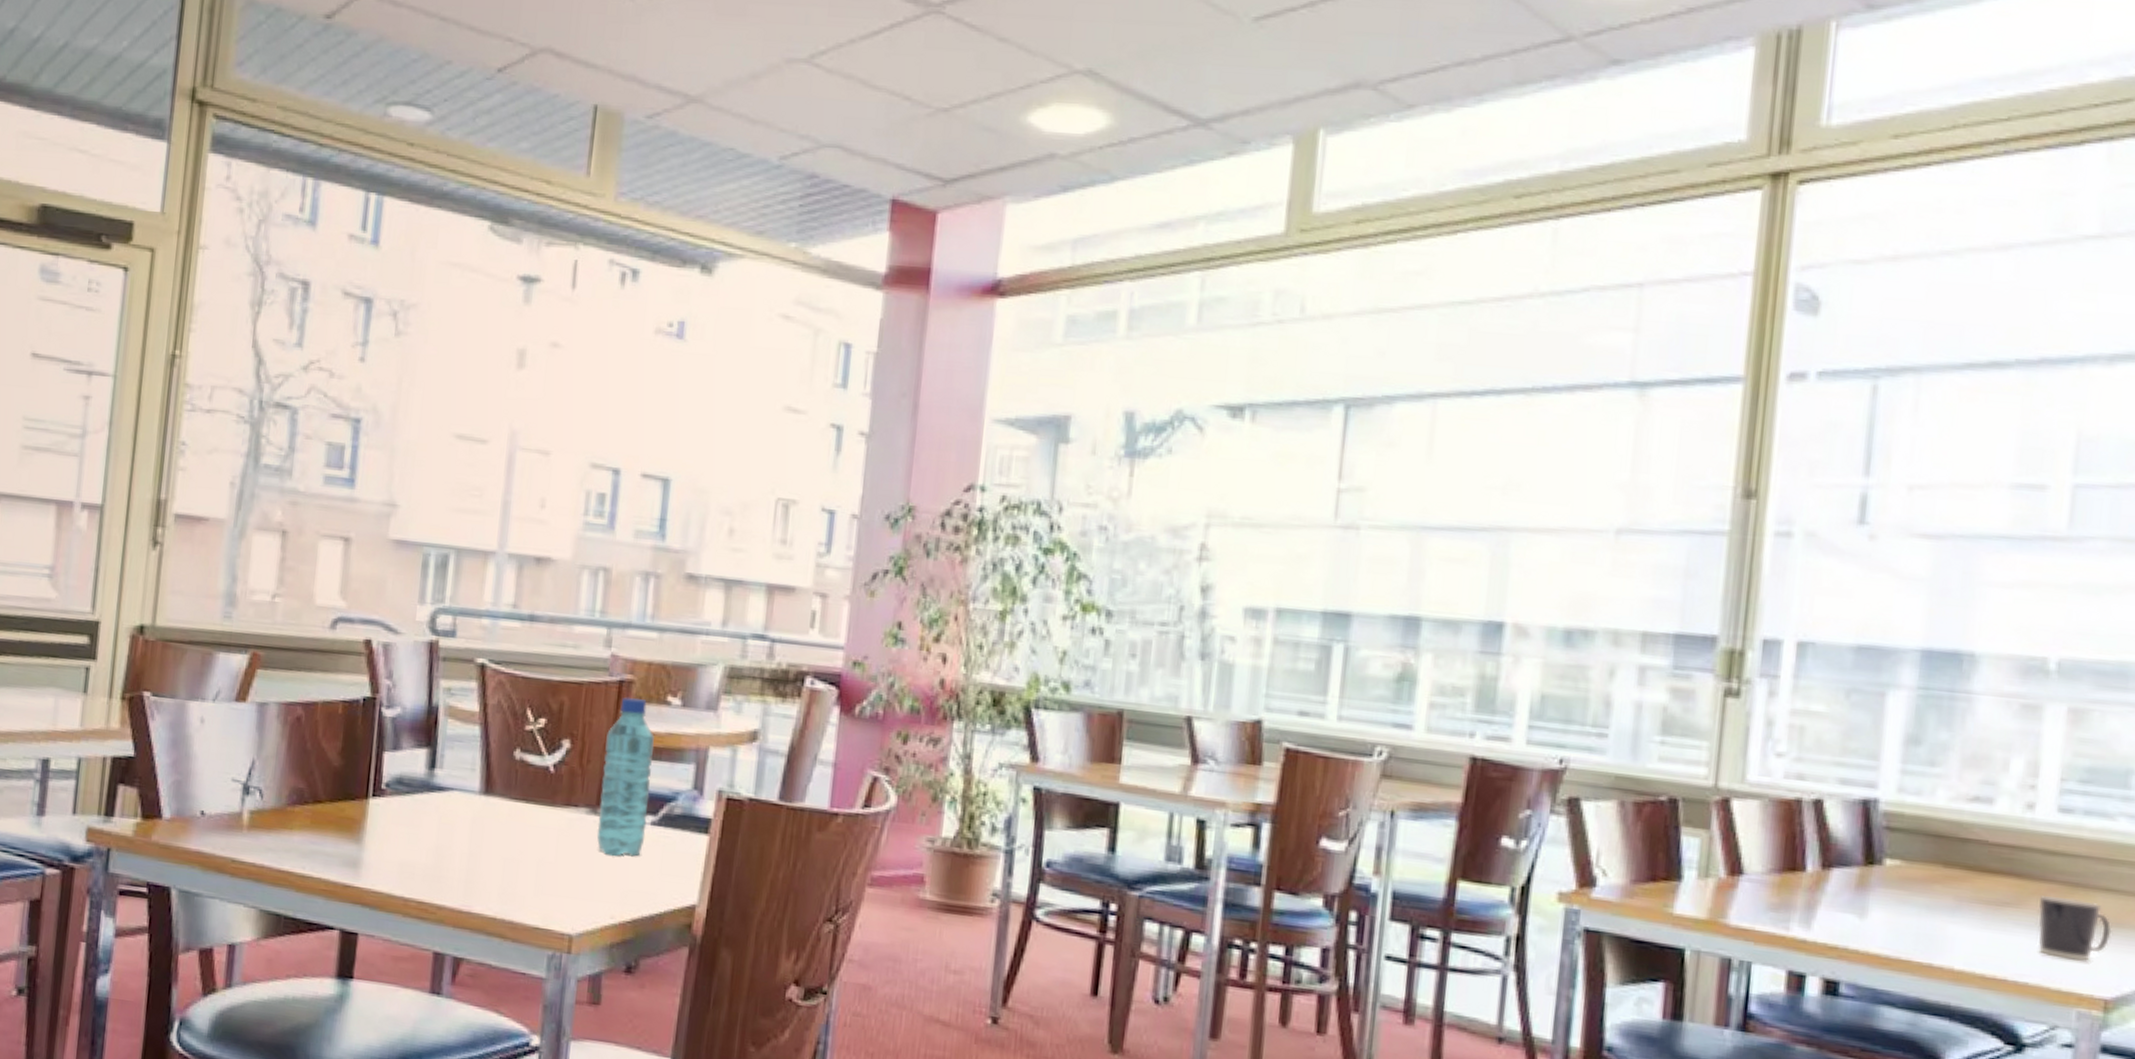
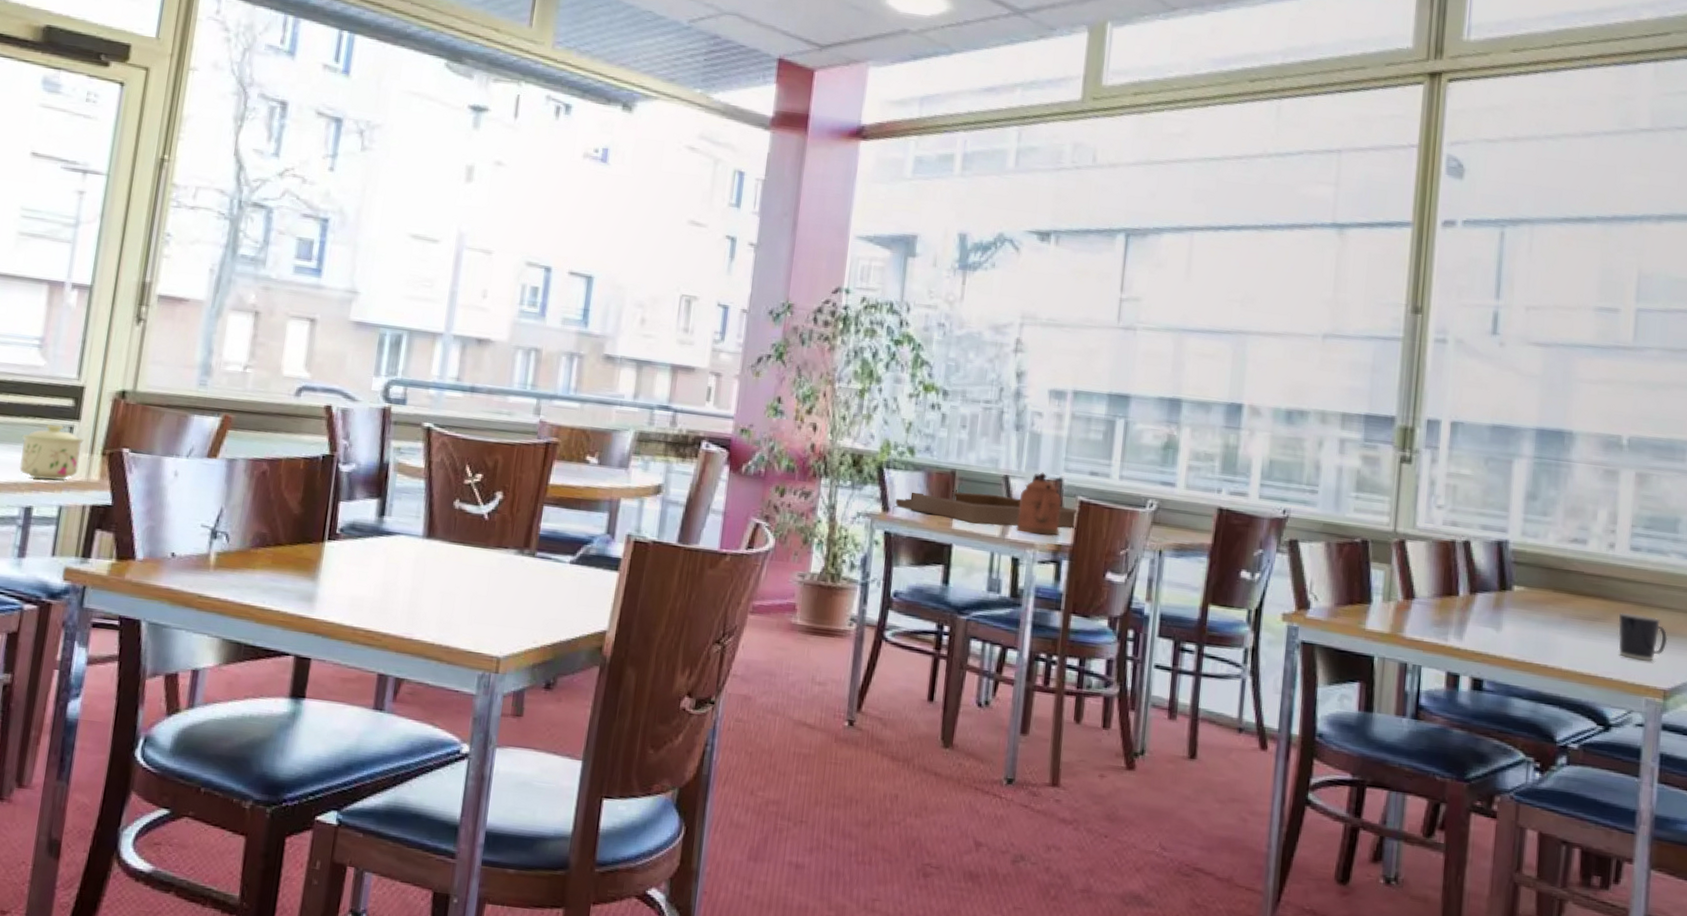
sugar bowl: none [34,664,101,728] -> present [19,424,84,480]
water bottle: present [596,697,654,857] -> none [523,456,575,591]
tray: none [1046,737,1282,783] -> present [894,492,1078,529]
coffeepot: none [1202,712,1261,791] -> present [1016,472,1061,535]

